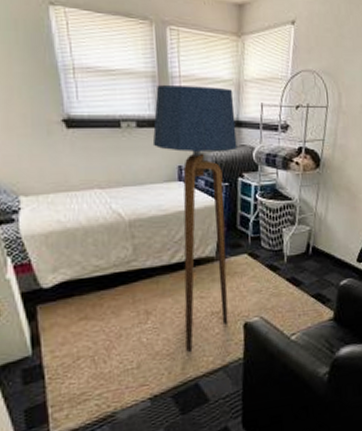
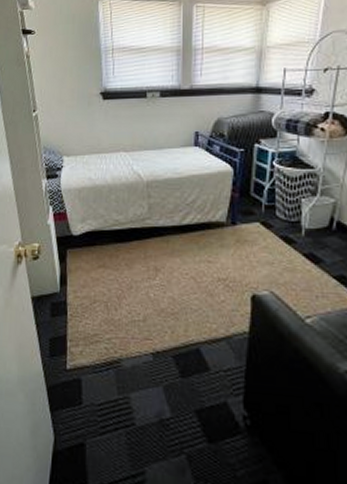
floor lamp: present [152,85,237,352] -> none [173,55,256,315]

